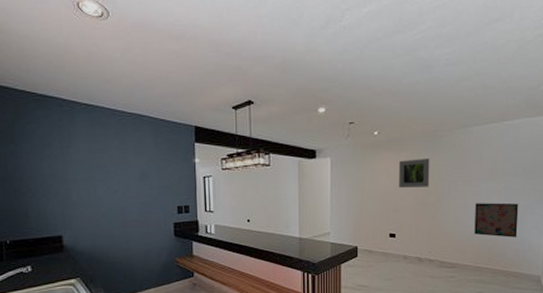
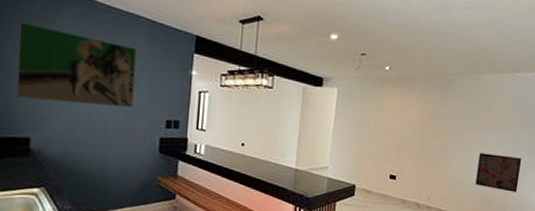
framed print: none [41,134,147,202] -> present [16,22,137,108]
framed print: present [399,158,430,188] -> none [405,99,439,131]

